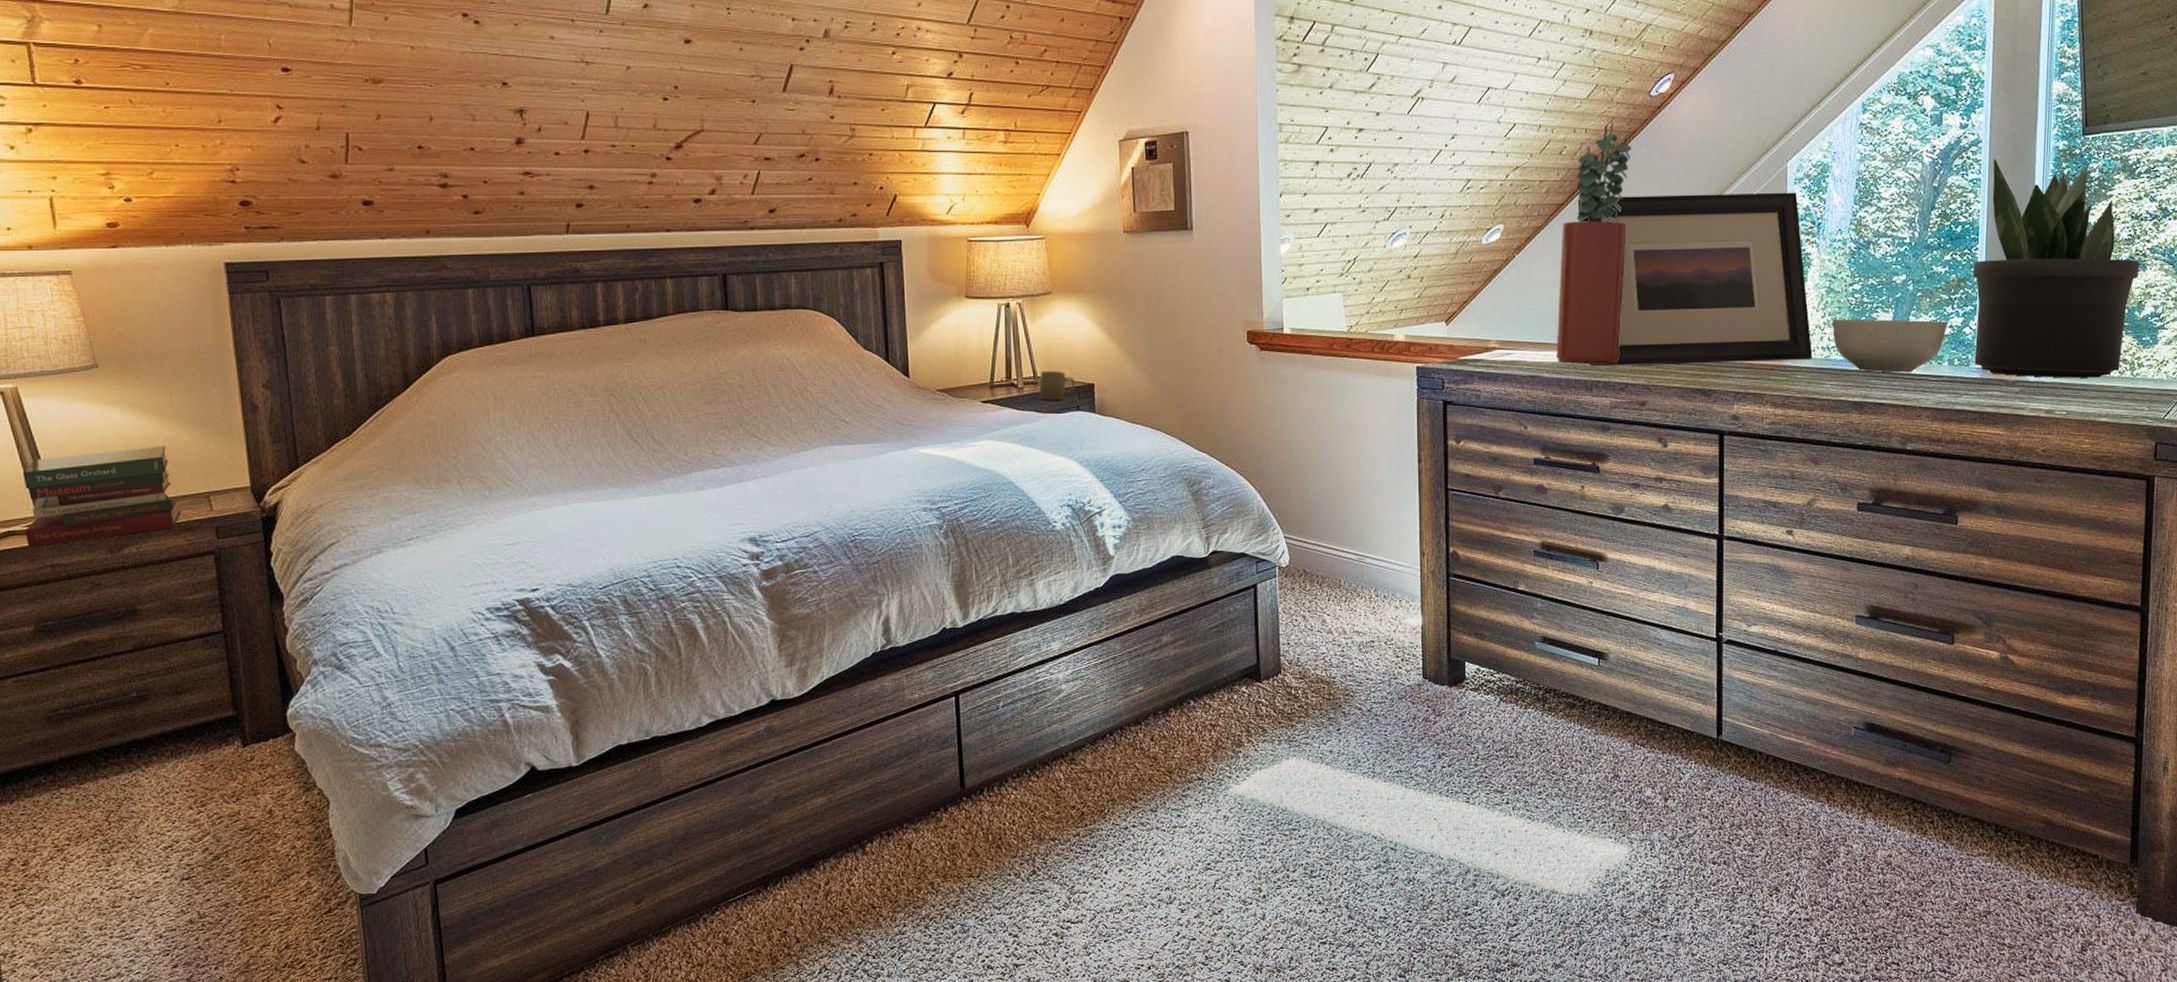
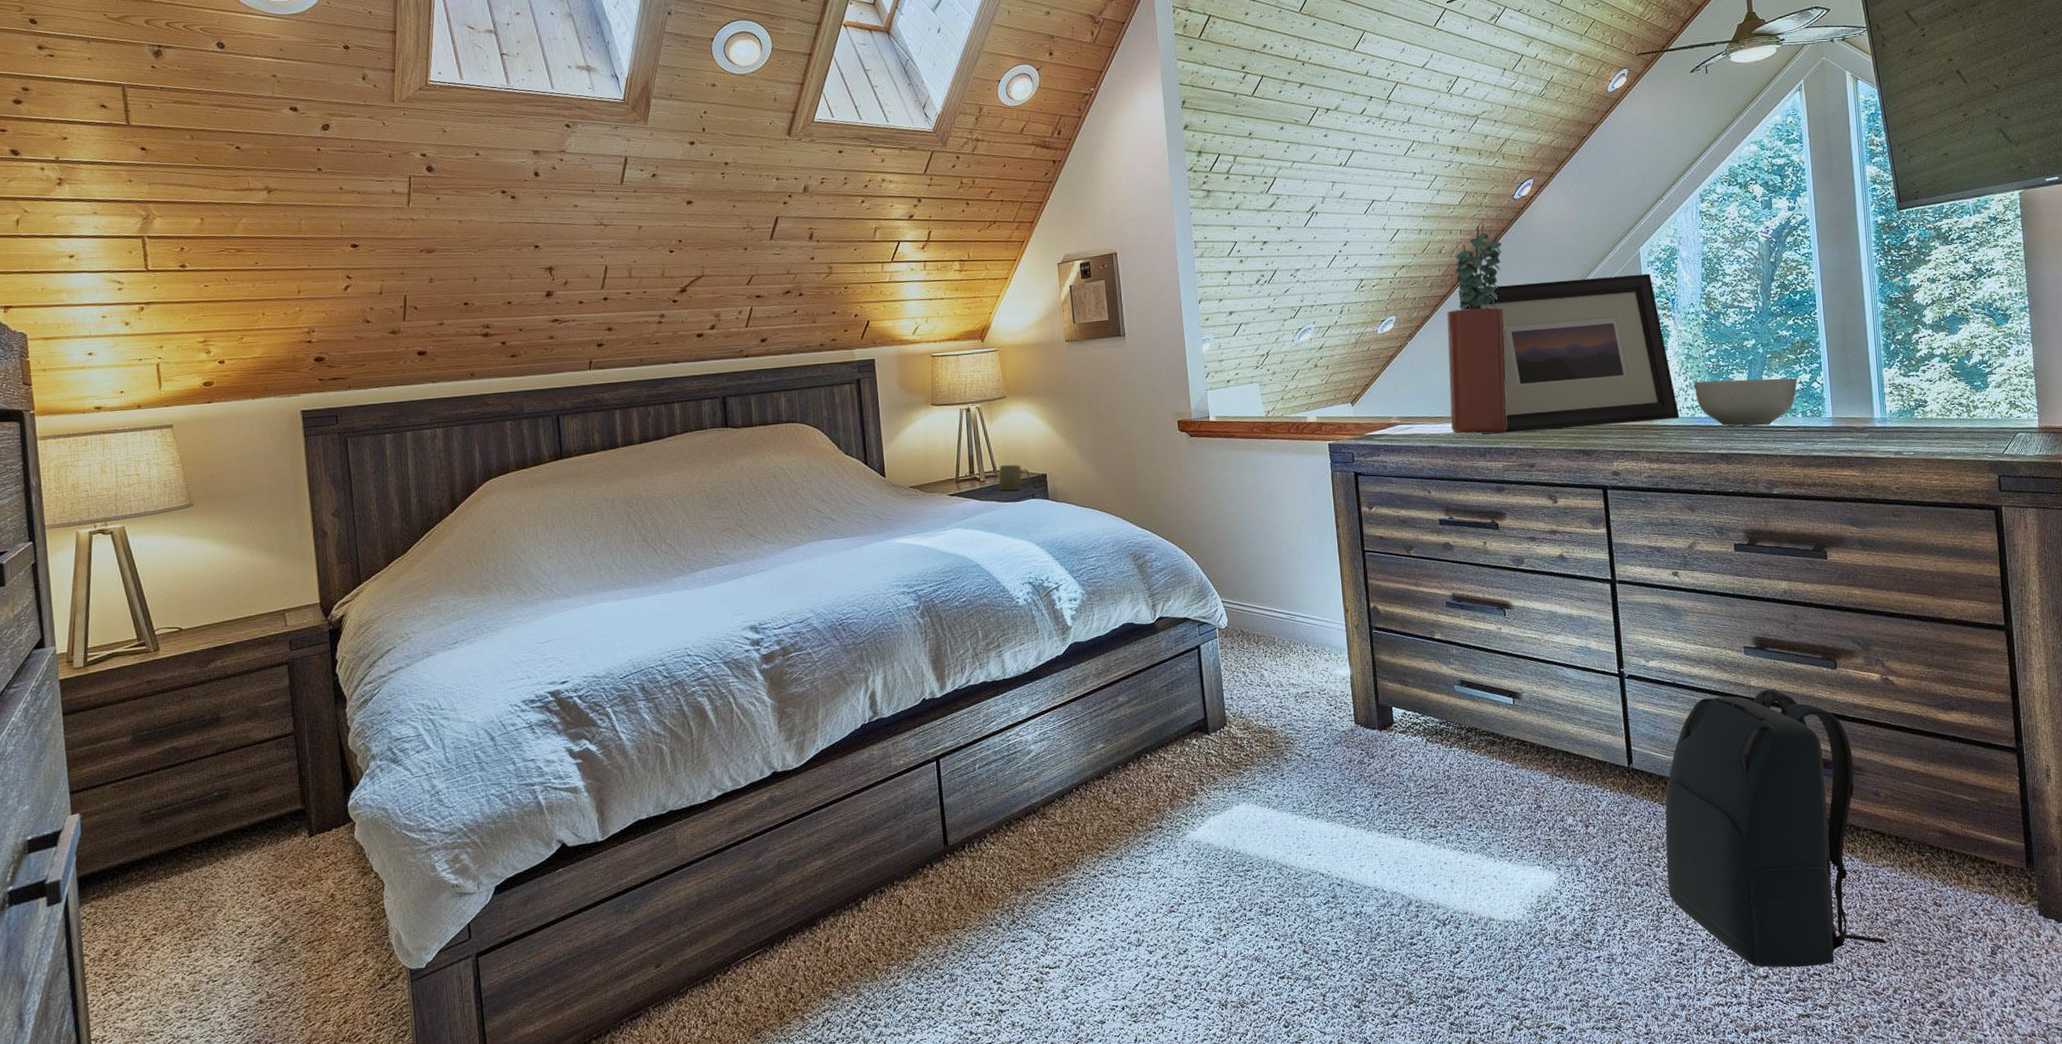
books: present [22,446,181,547] -> none [126,571,260,666]
backpack: none [1747,662,1973,956] -> present [1665,689,1887,968]
planter: present [1973,158,2140,378] -> none [1814,234,1964,423]

